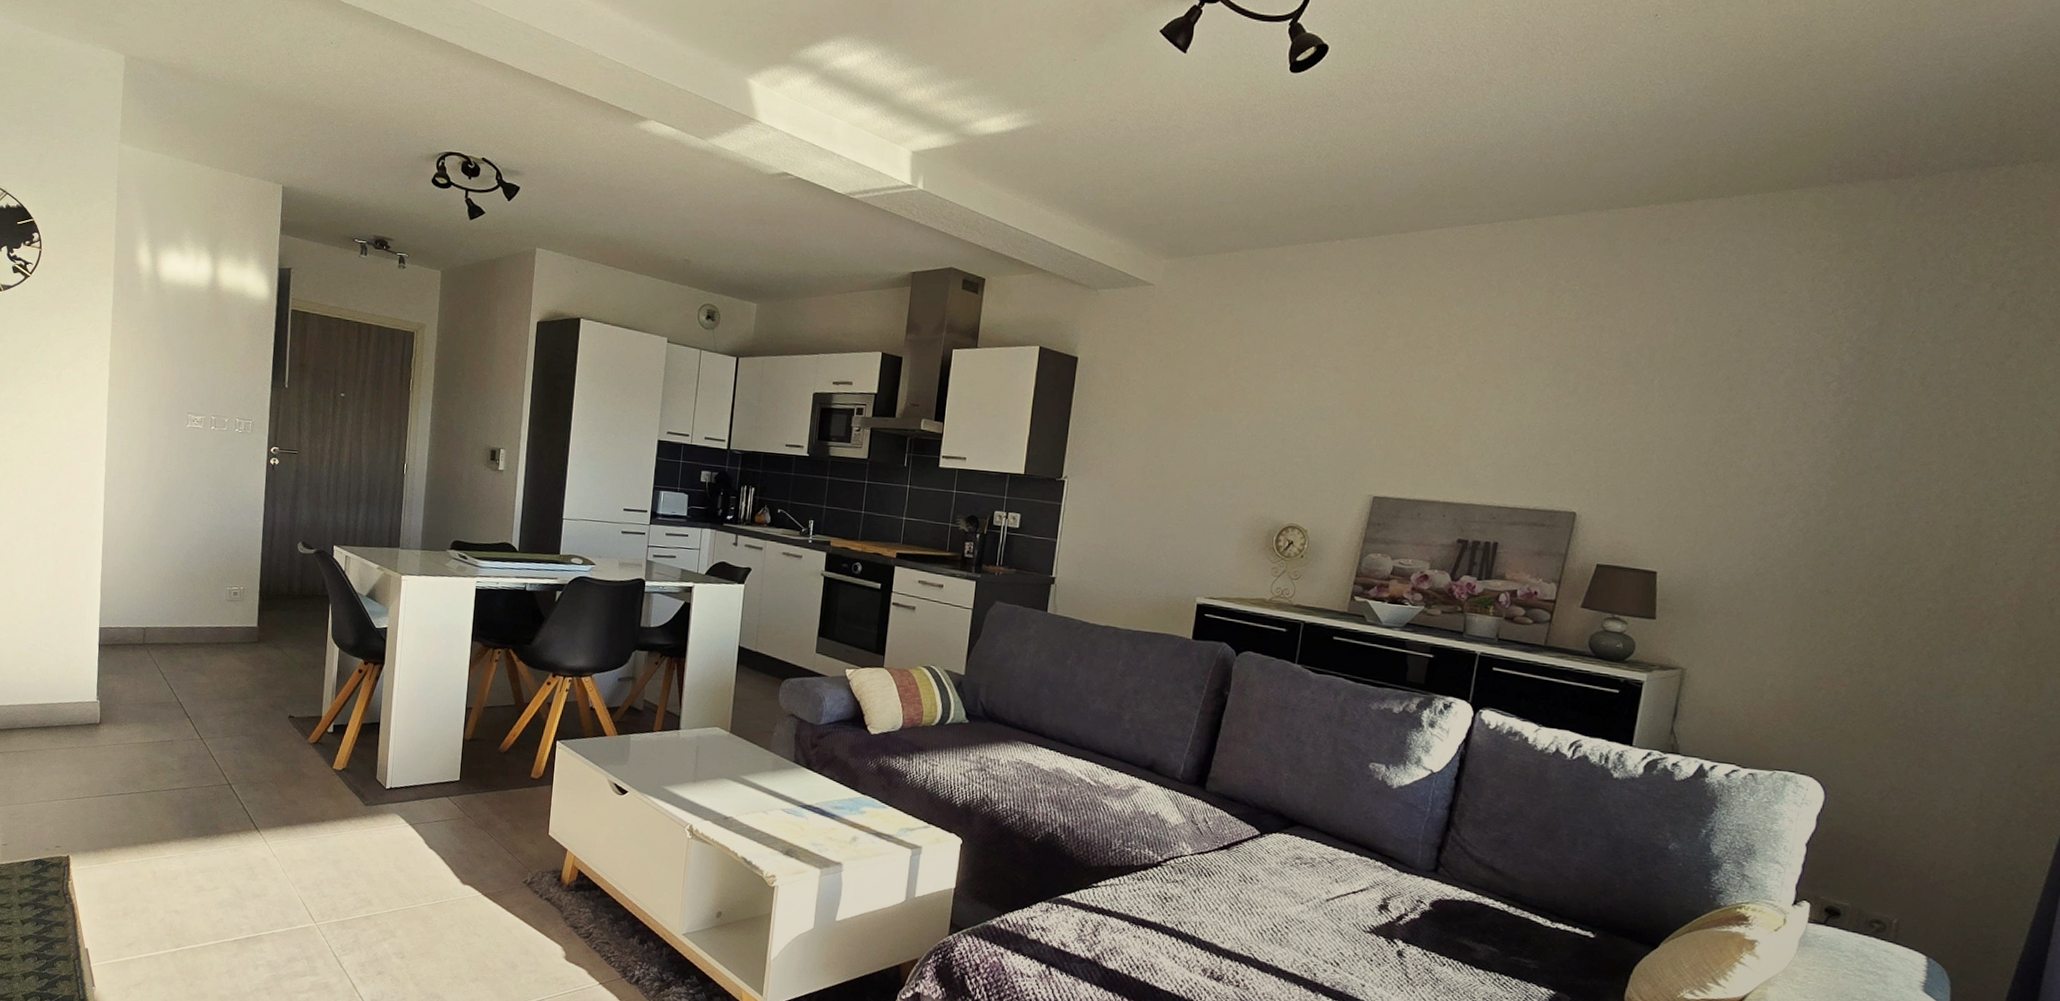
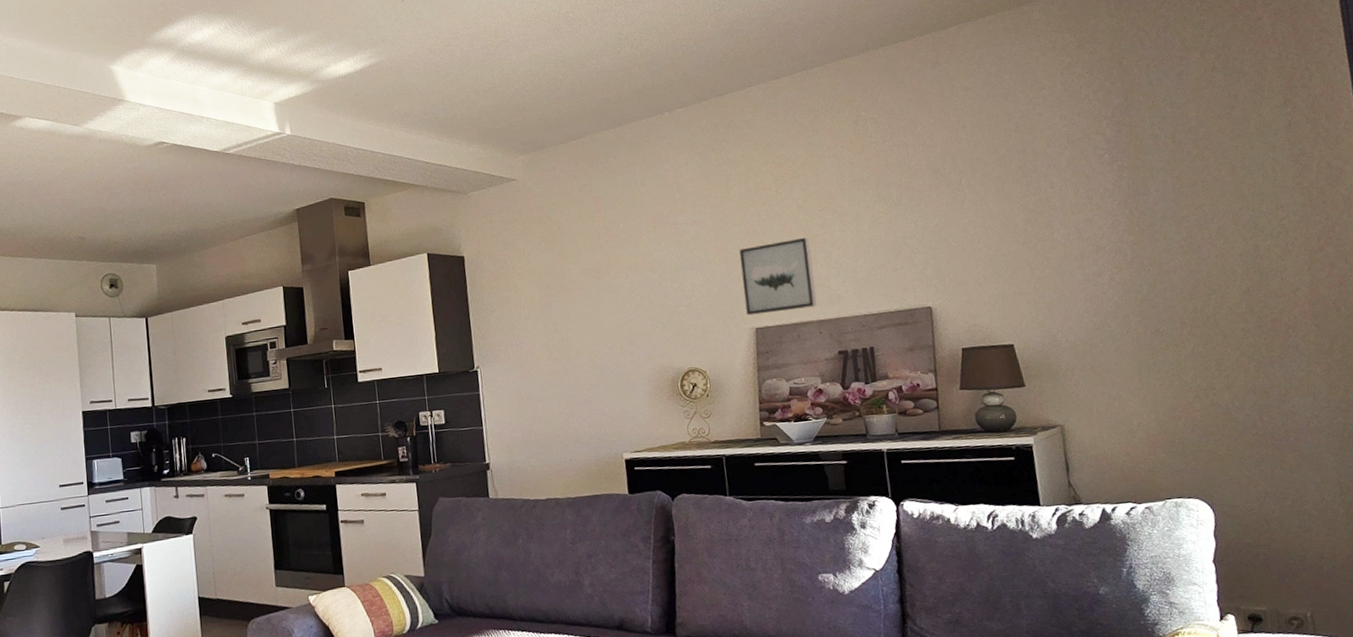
wall art: none [1368,407,1461,487] -> present [739,237,817,316]

